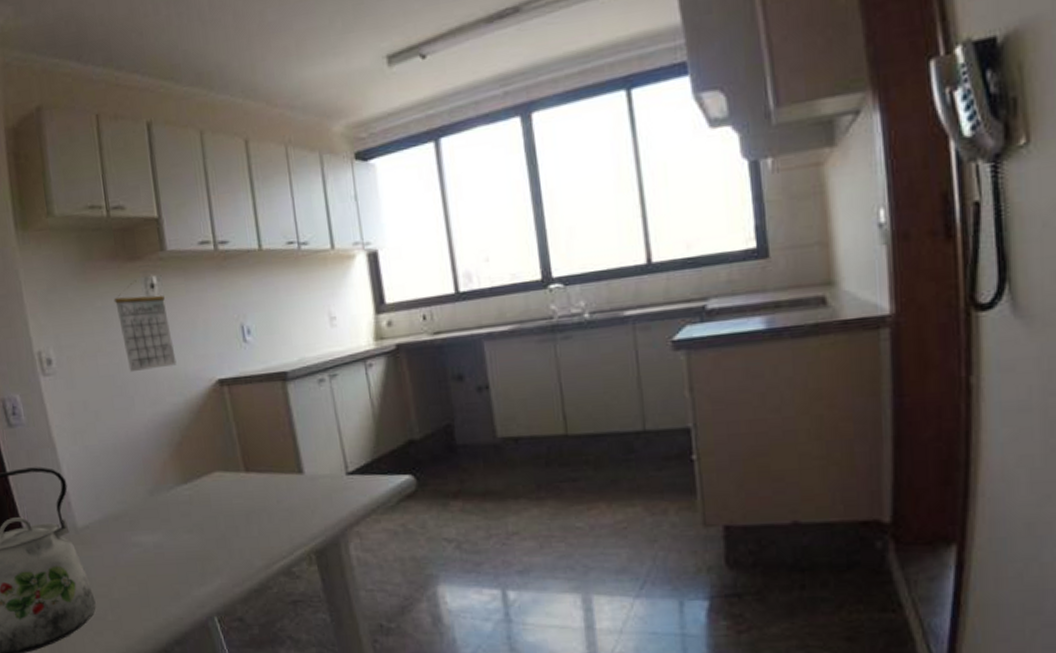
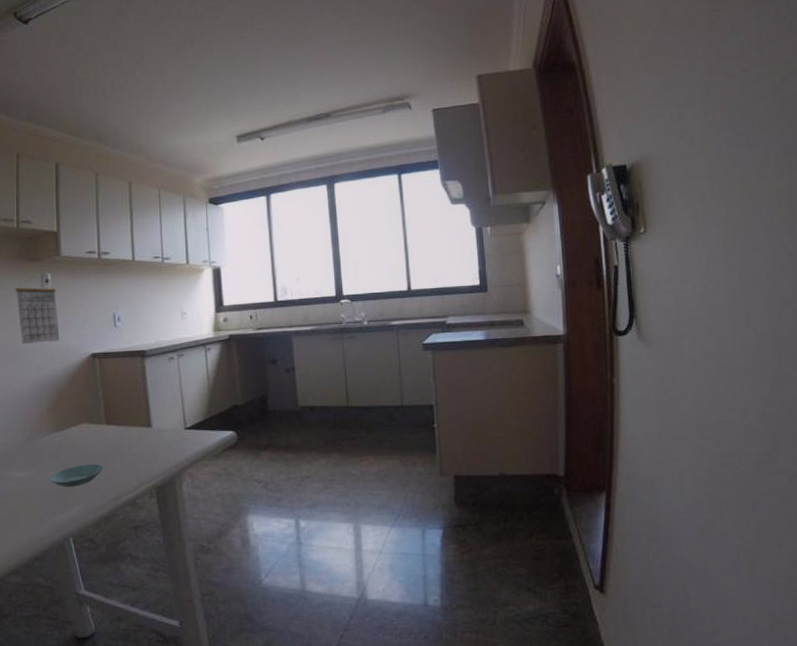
saucer: none [181,523,247,553] -> present [49,464,103,487]

